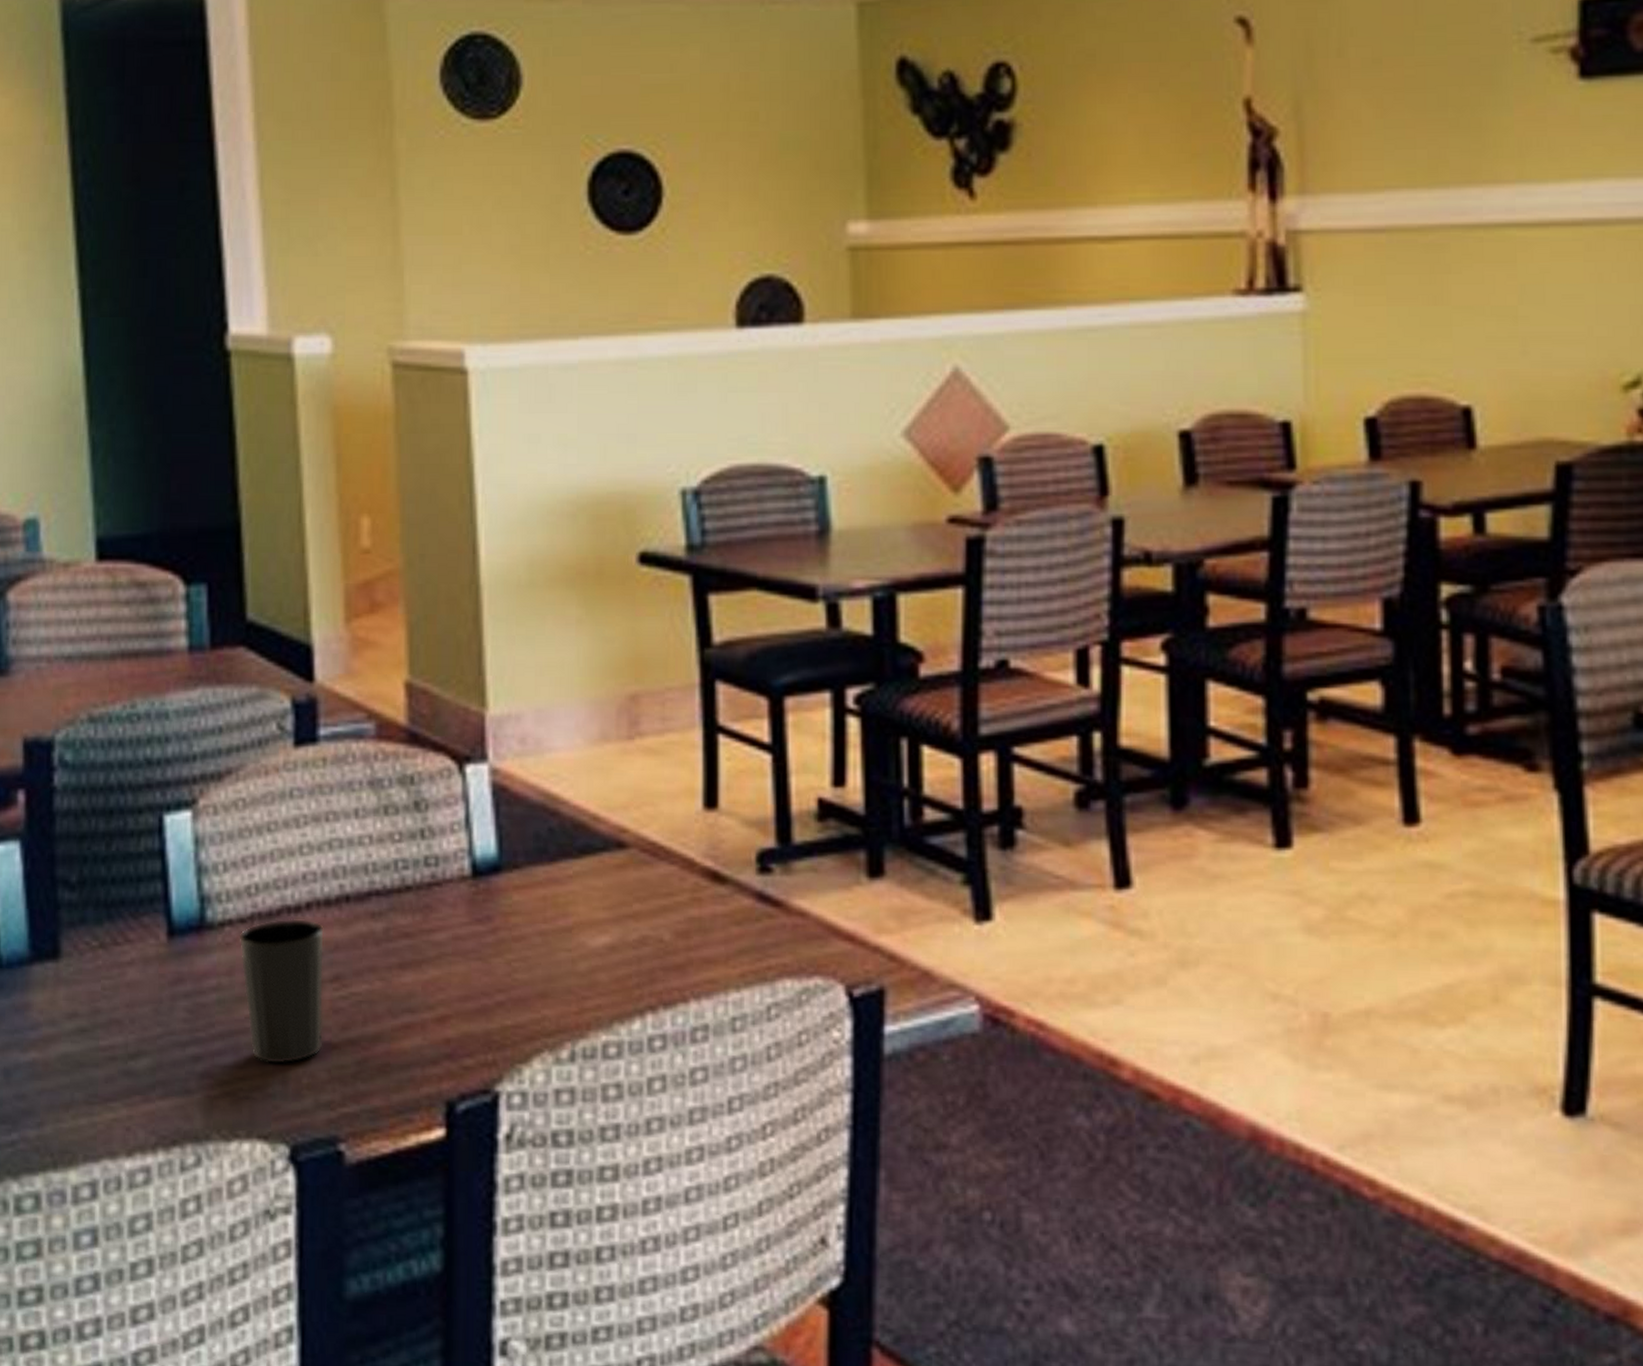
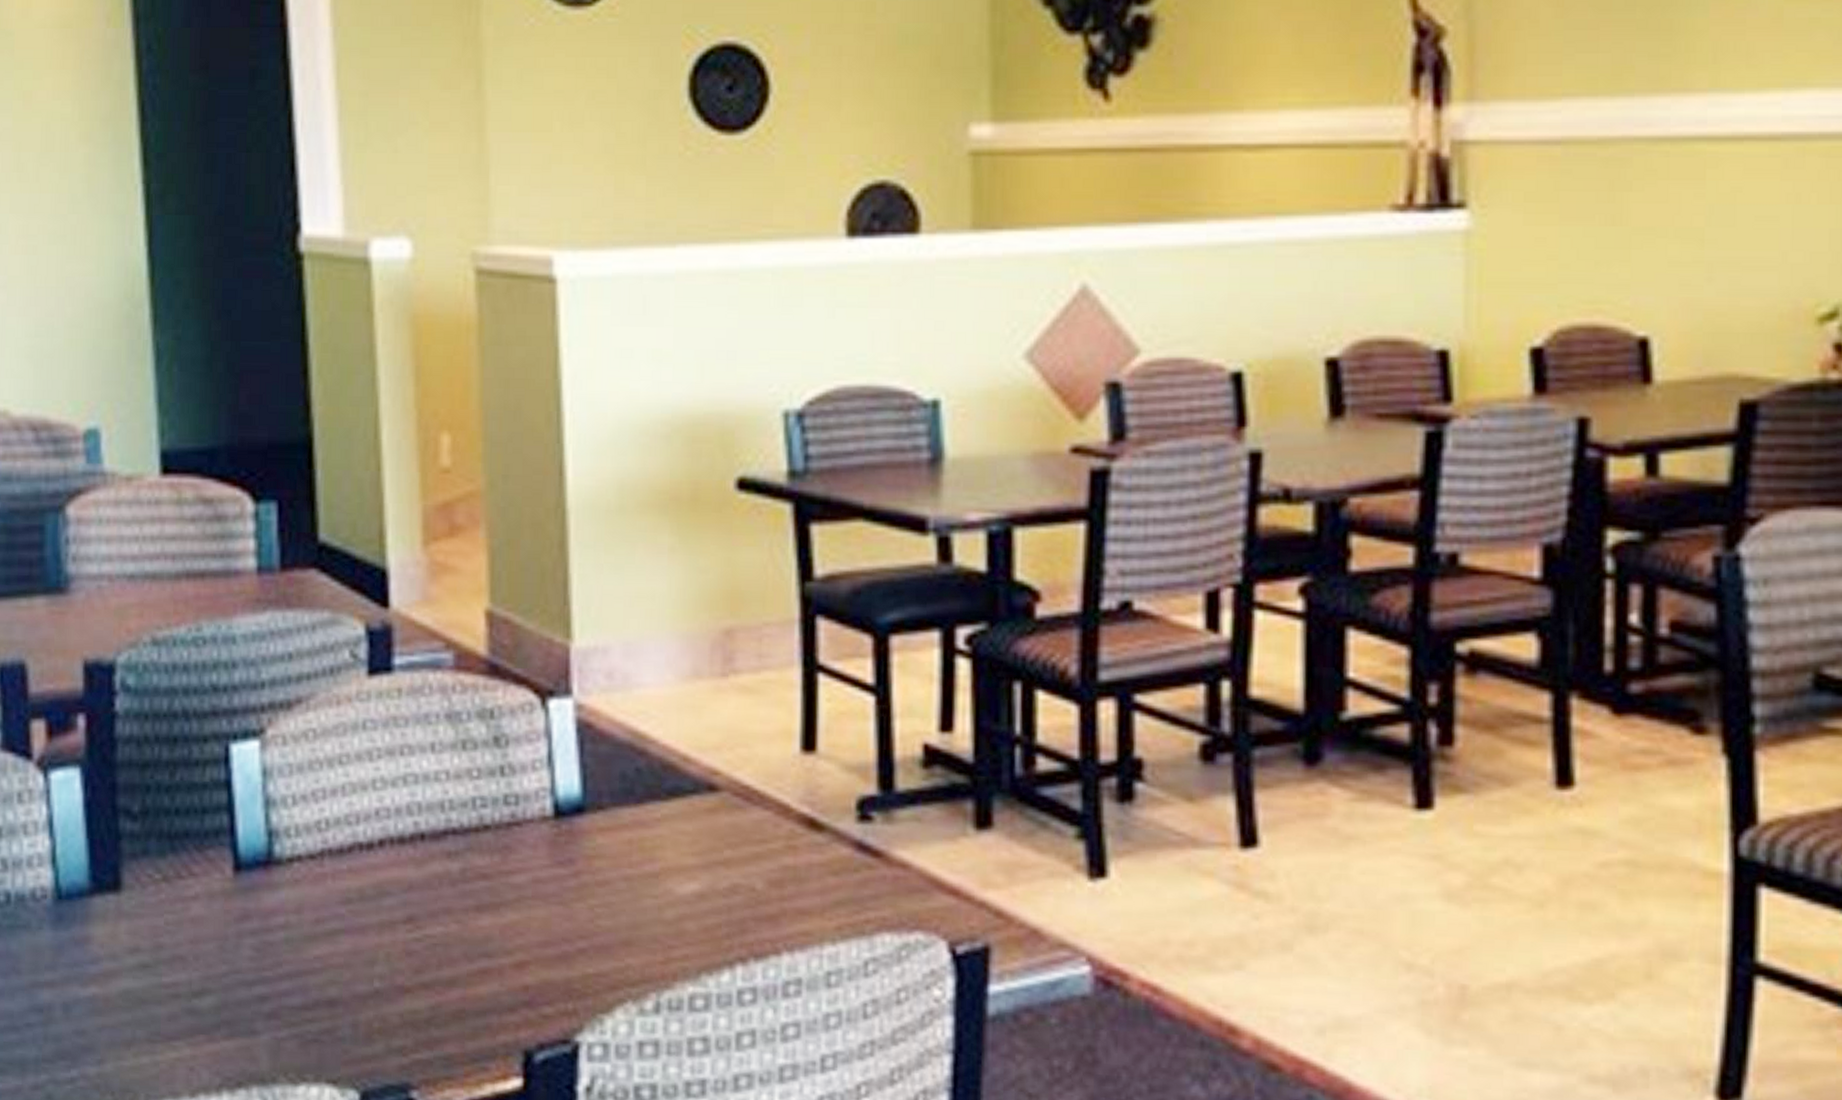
cup: present [239,919,325,1064] -> none [308,856,399,1007]

